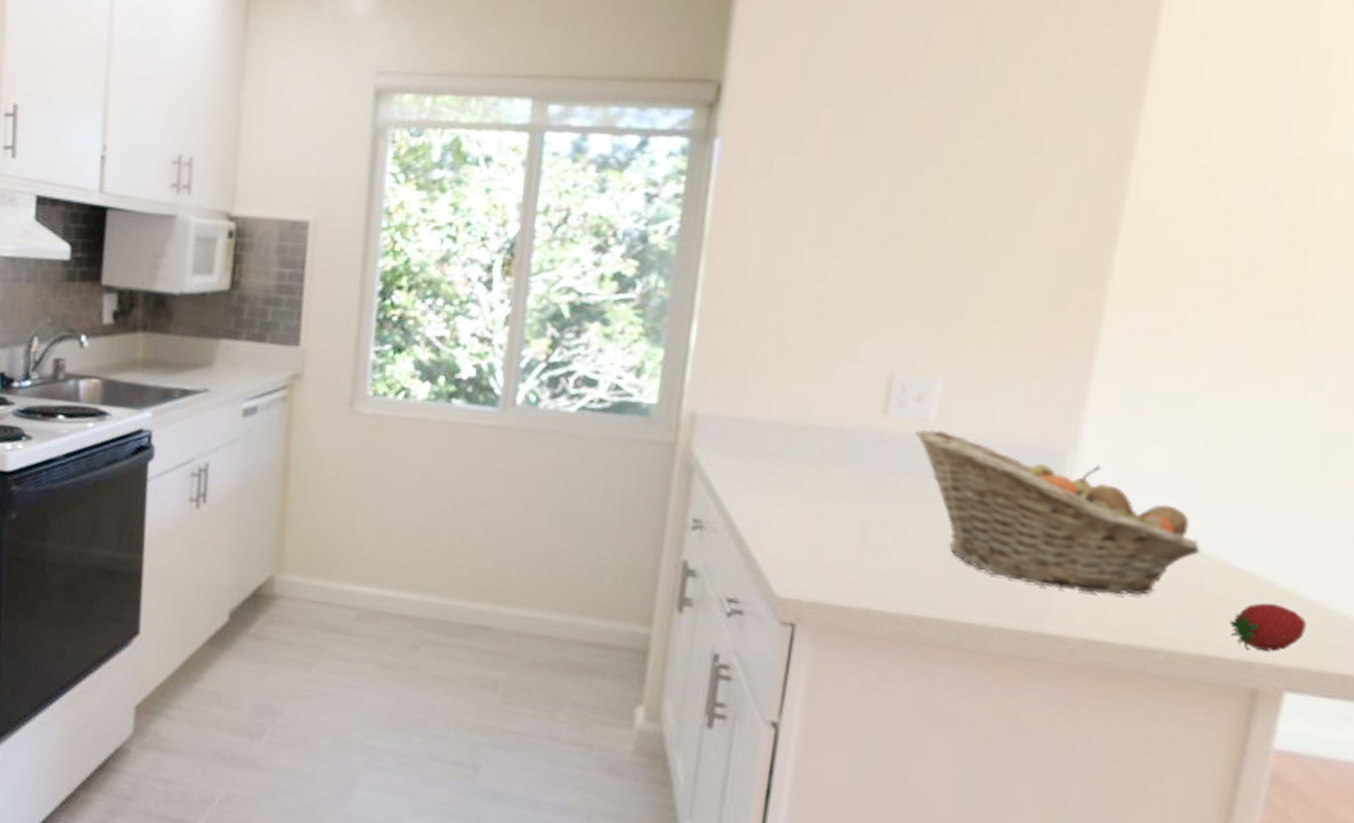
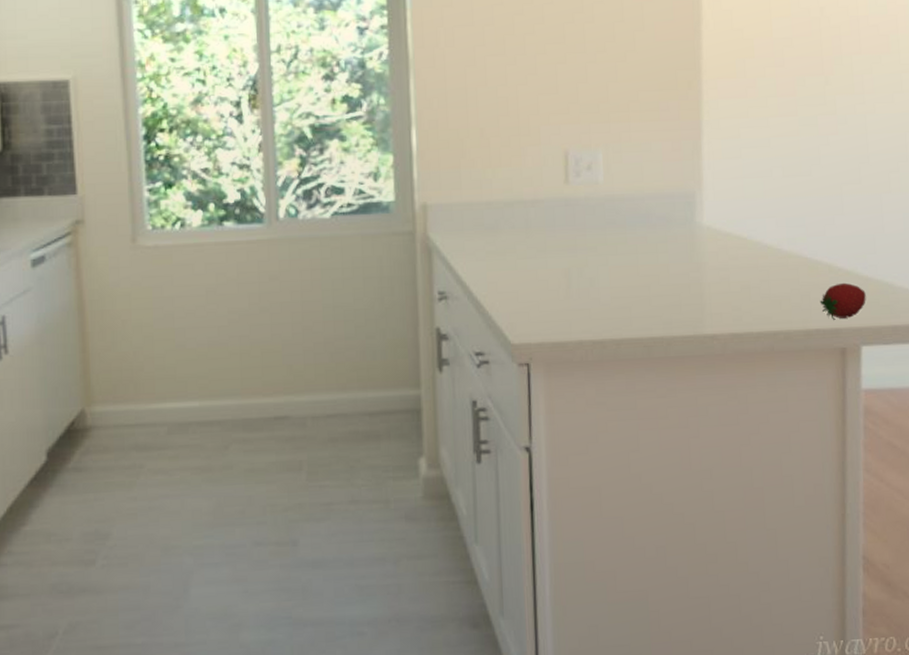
fruit basket: present [915,430,1200,596] -> none [590,190,793,299]

